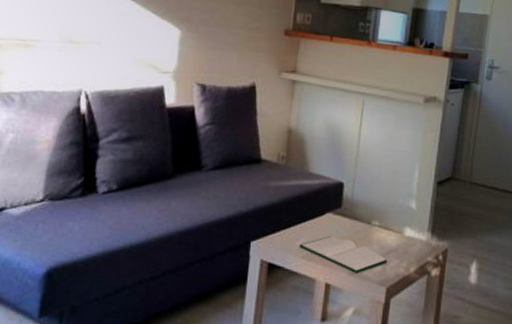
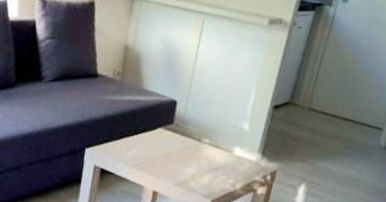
hardback book: present [299,235,387,273] -> none [130,149,214,185]

